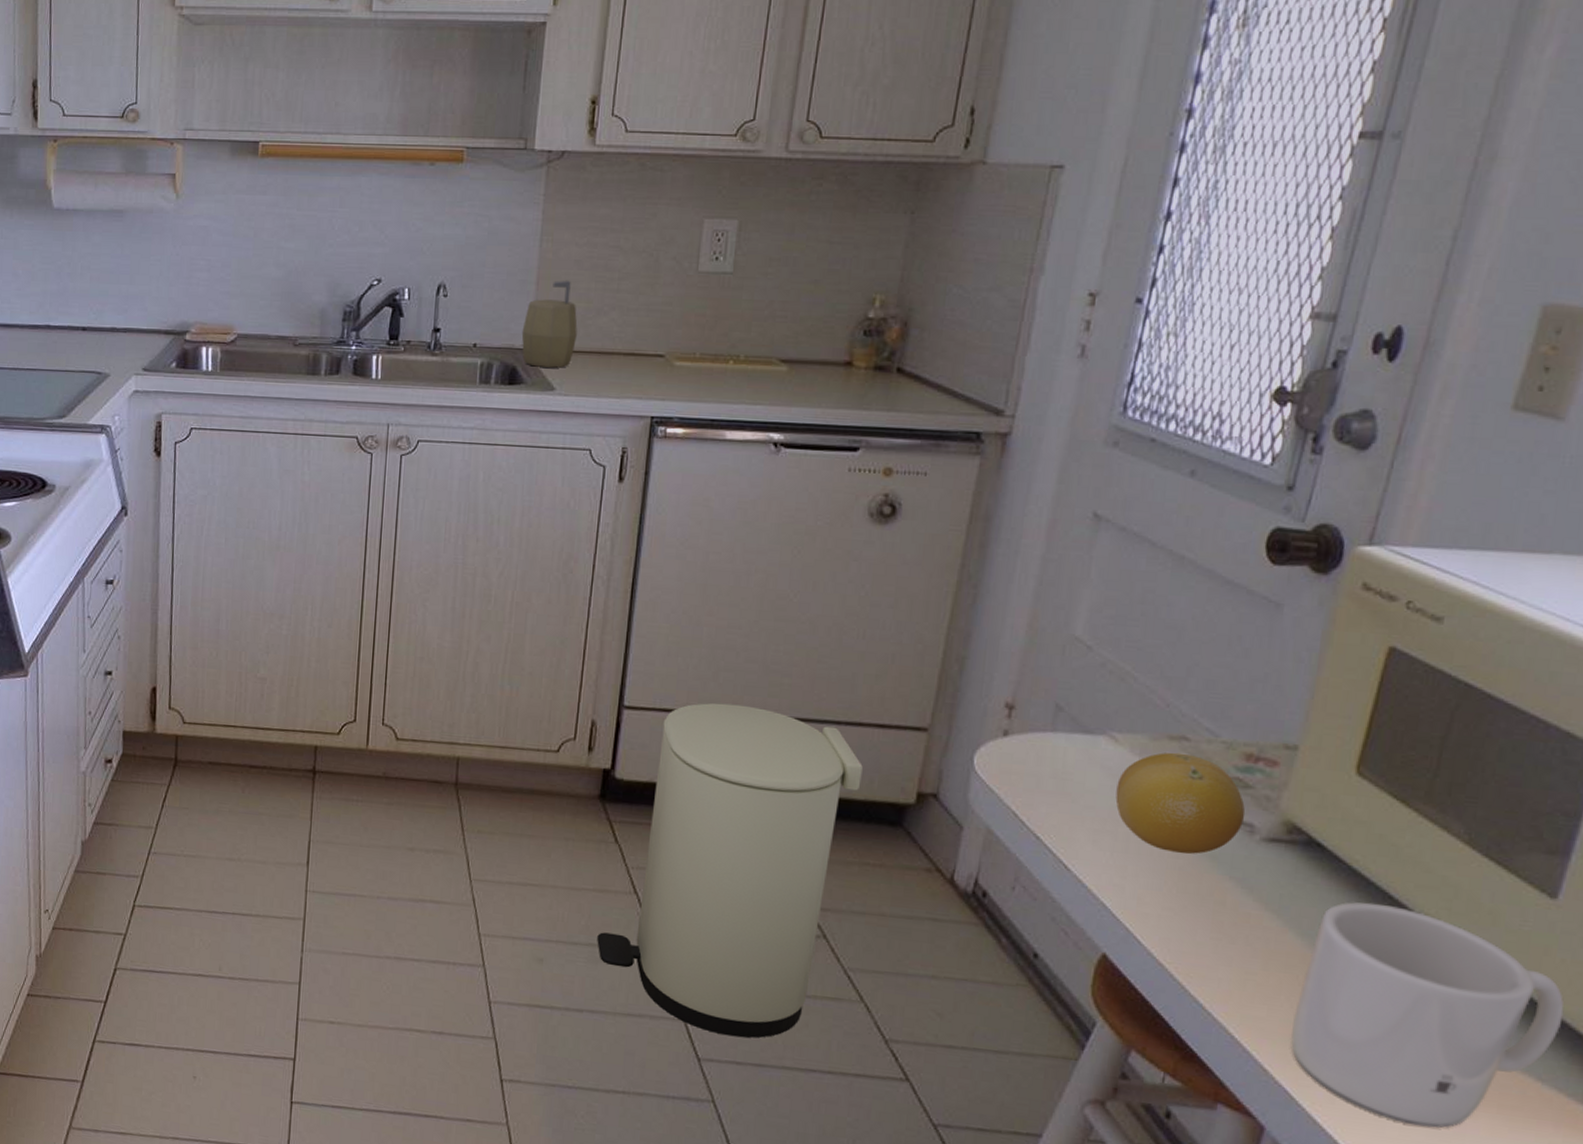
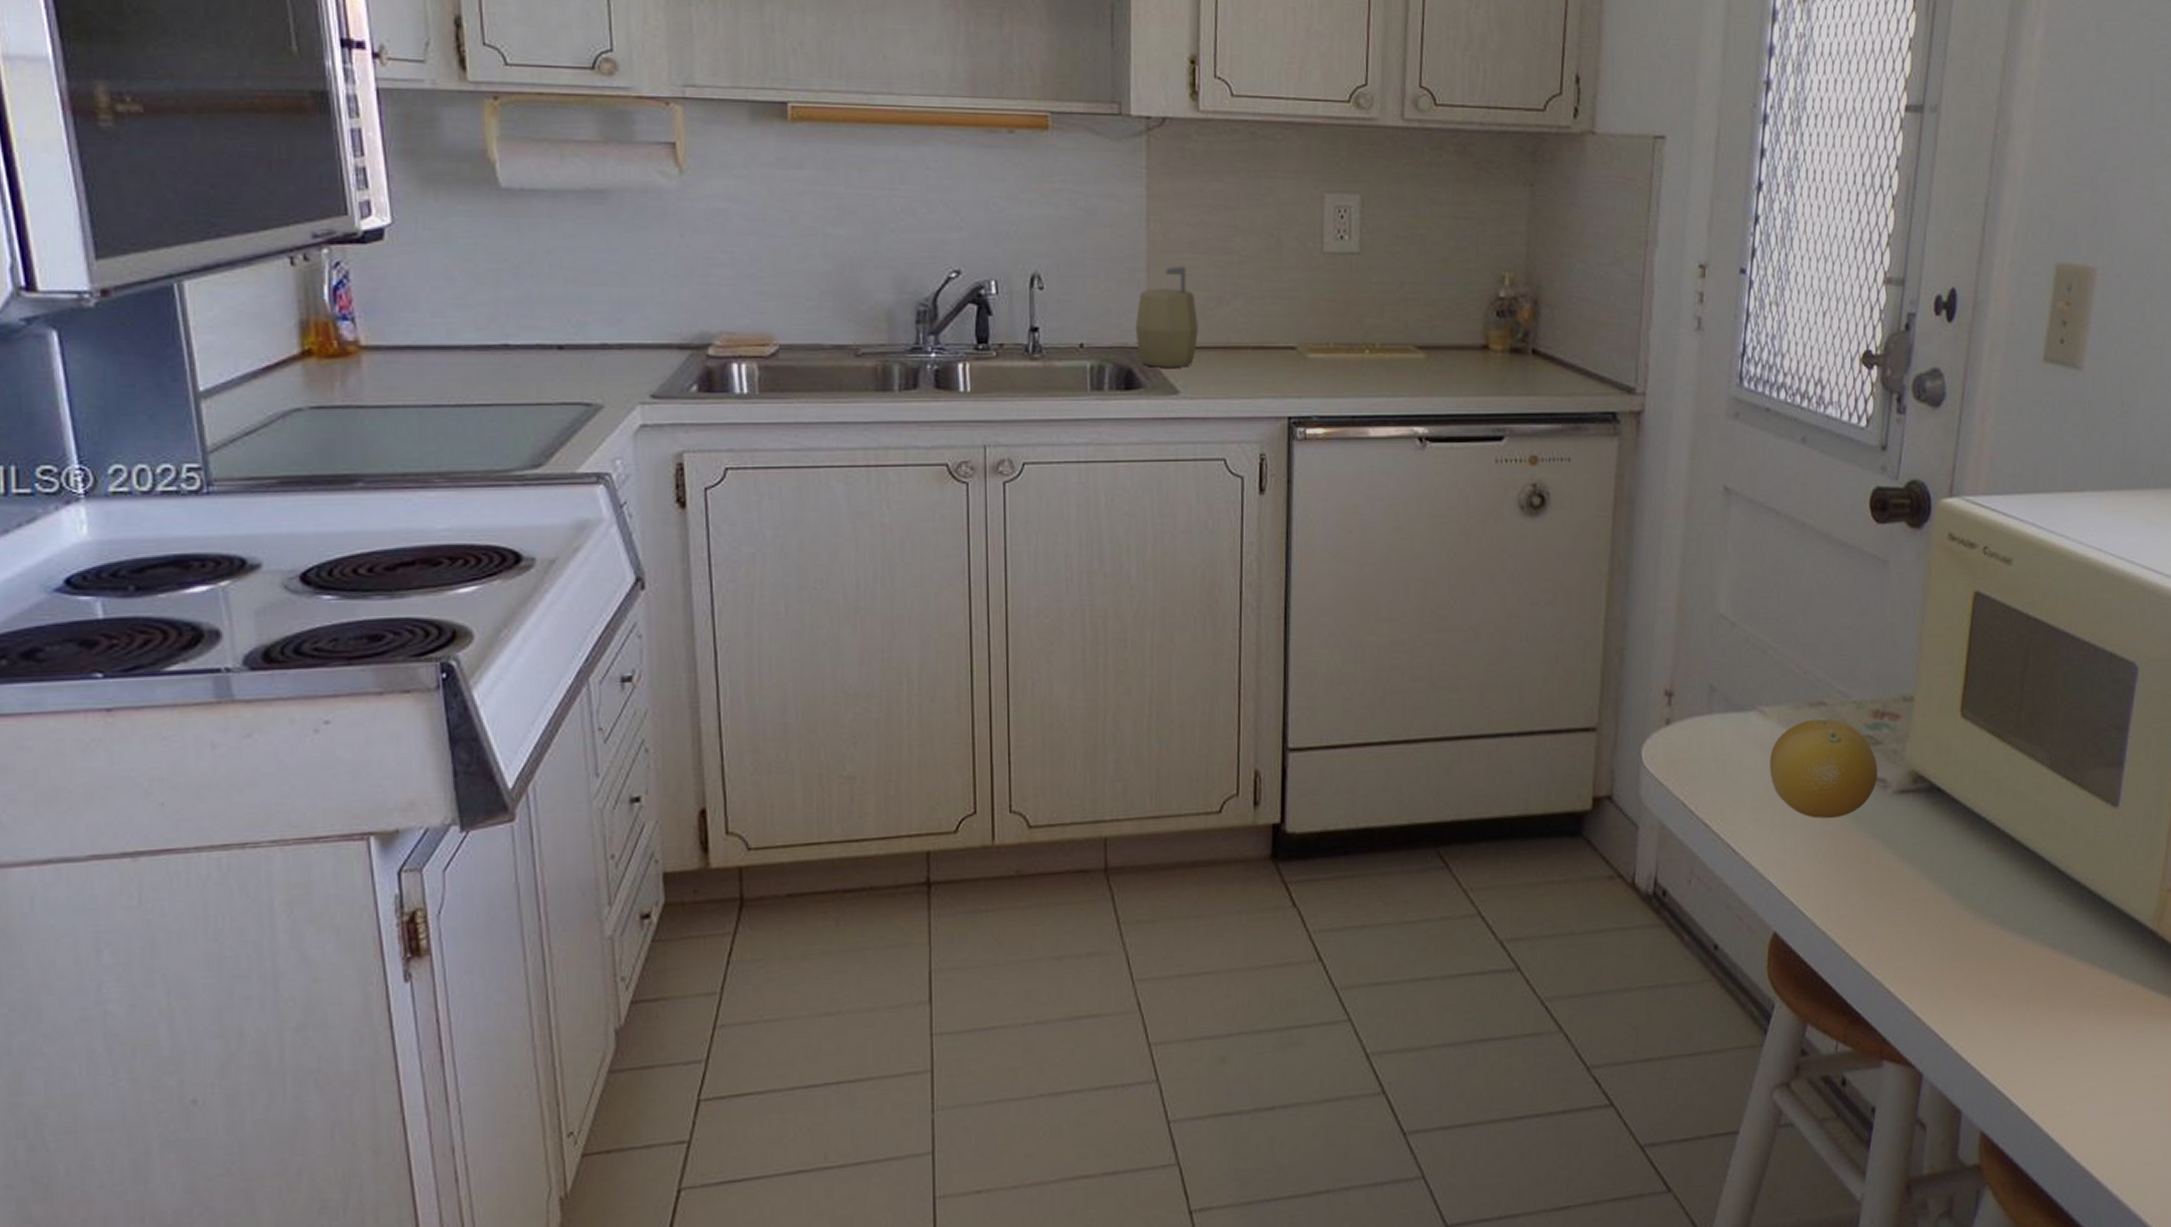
pedal bin: present [597,703,863,1038] -> none [1283,729,1539,1100]
mug: present [1291,902,1565,1128] -> none [1935,837,2133,1042]

